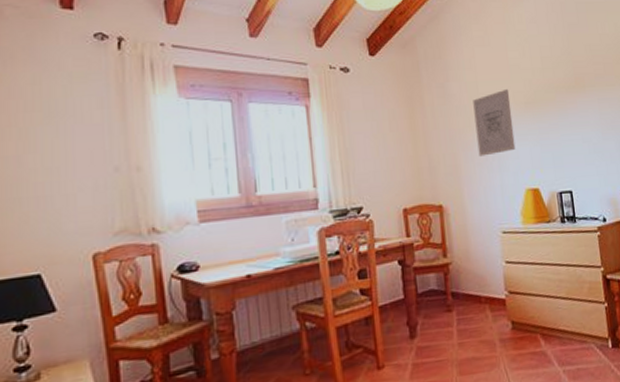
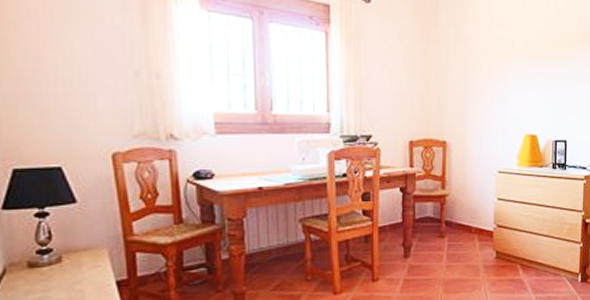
wall art: present [473,88,516,157] -> none [485,36,522,100]

